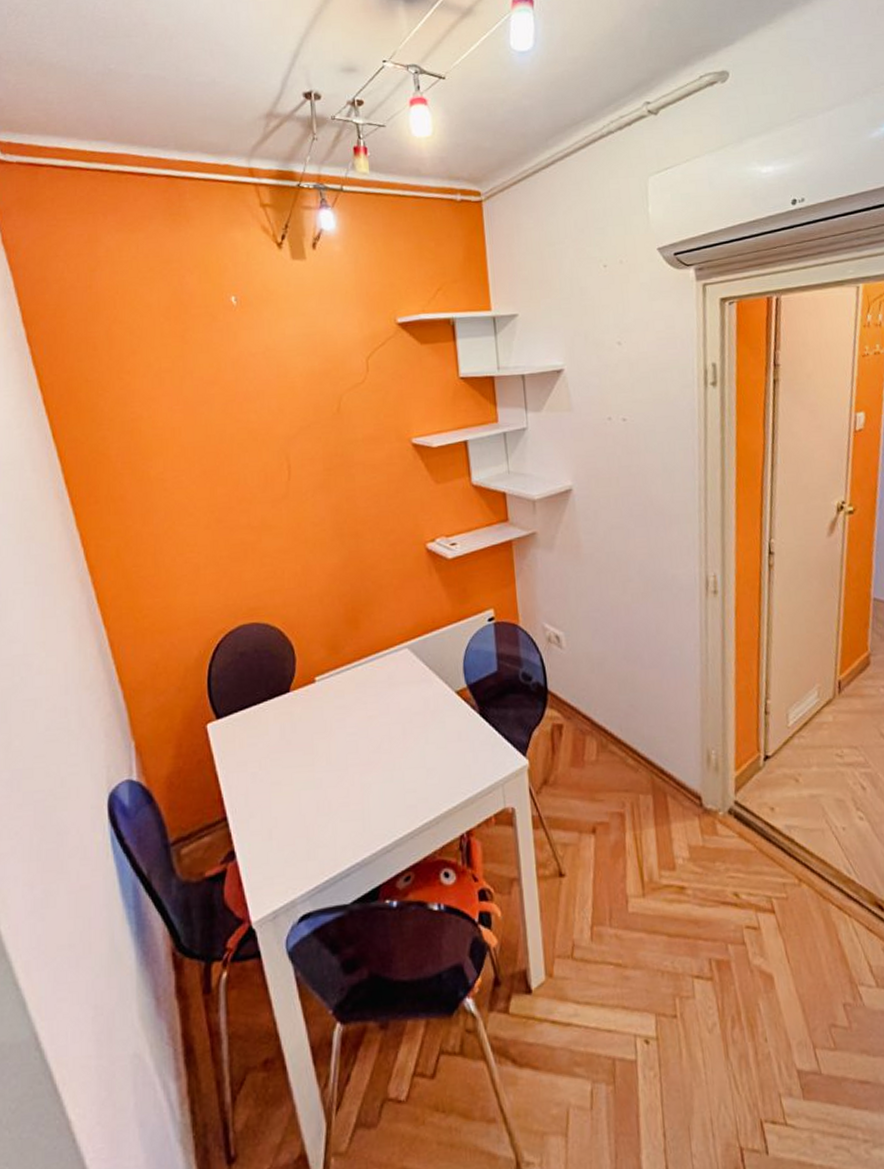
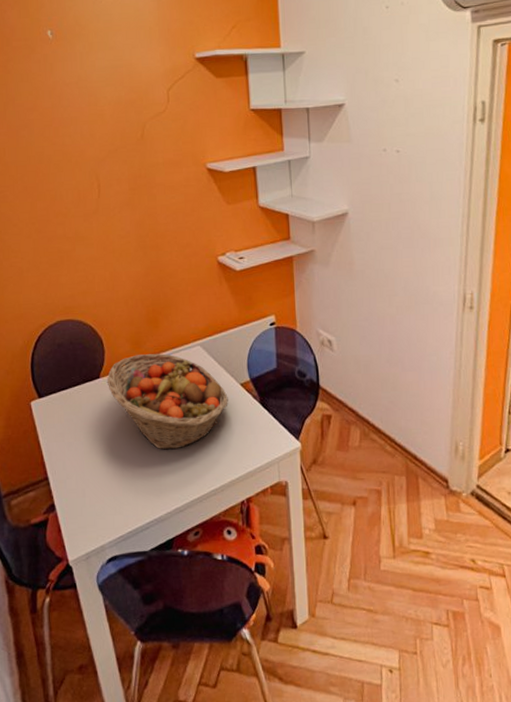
fruit basket: none [298,659,442,777] -> present [106,353,228,450]

